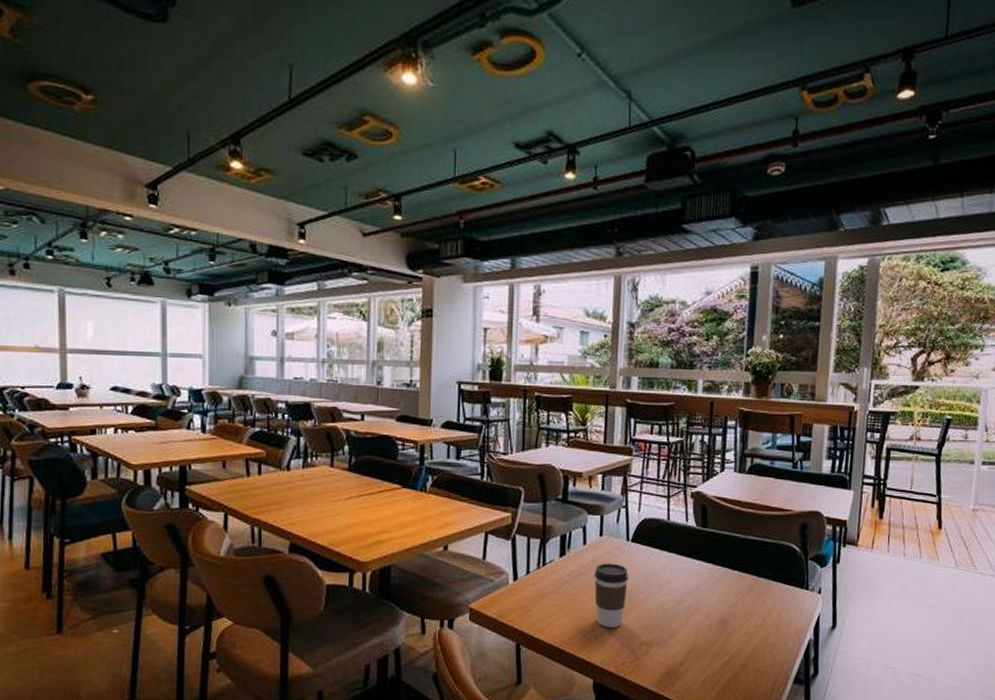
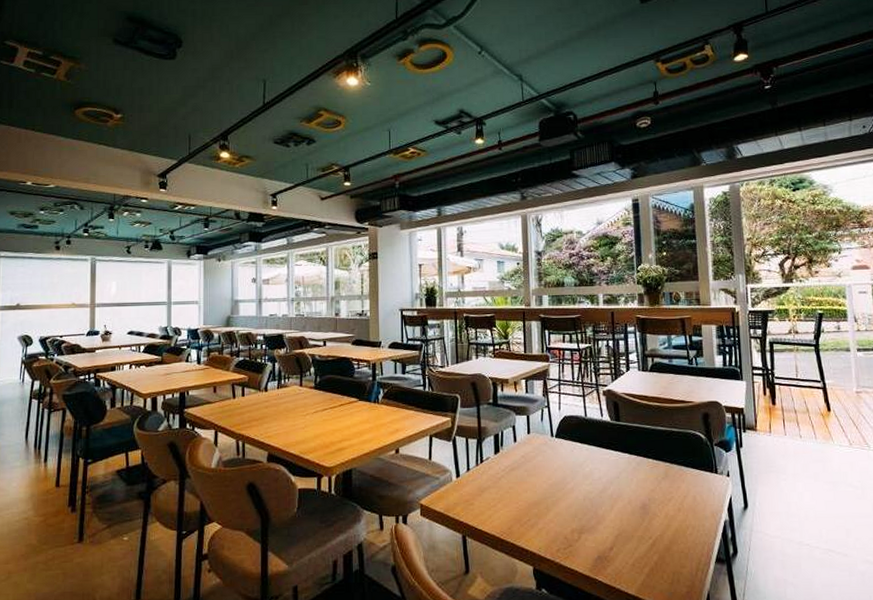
coffee cup: present [594,563,629,627] -> none [525,457,557,517]

